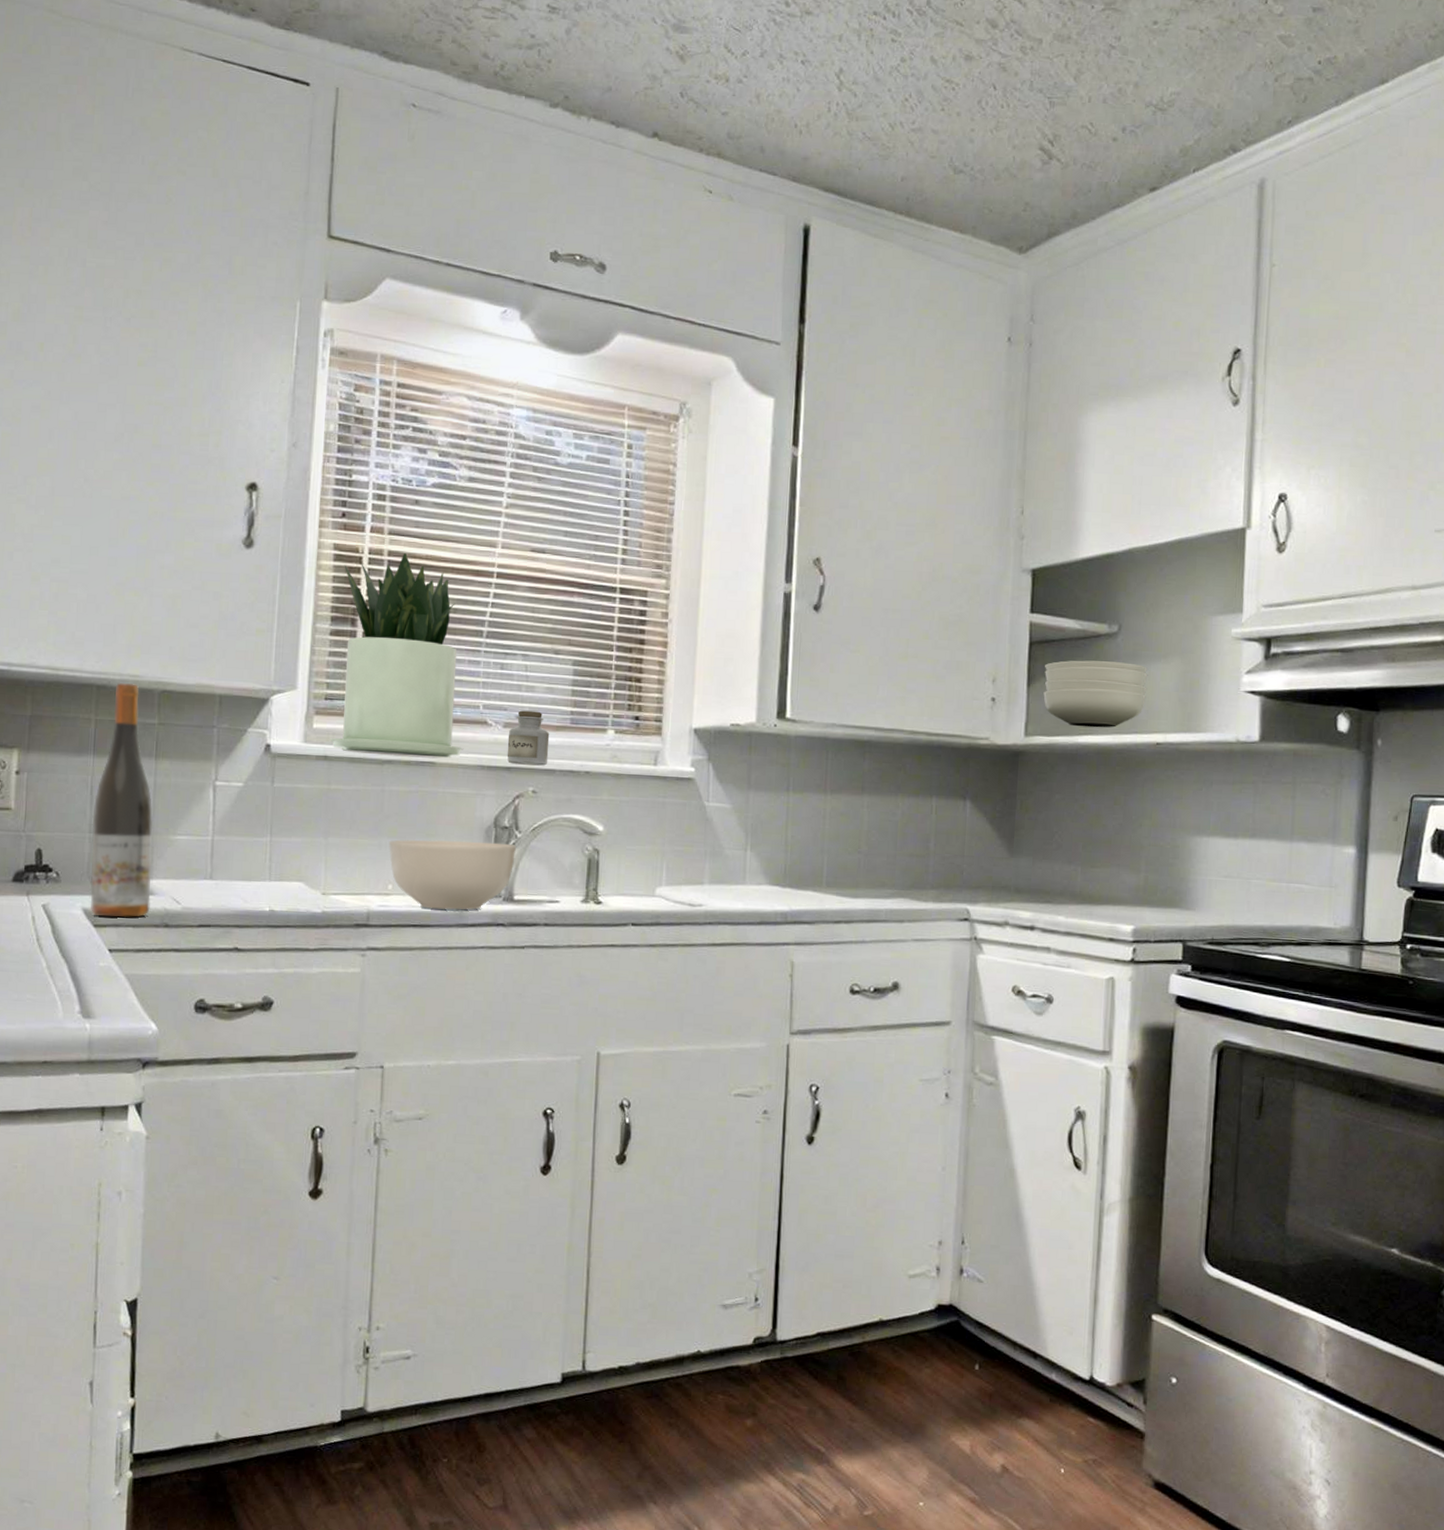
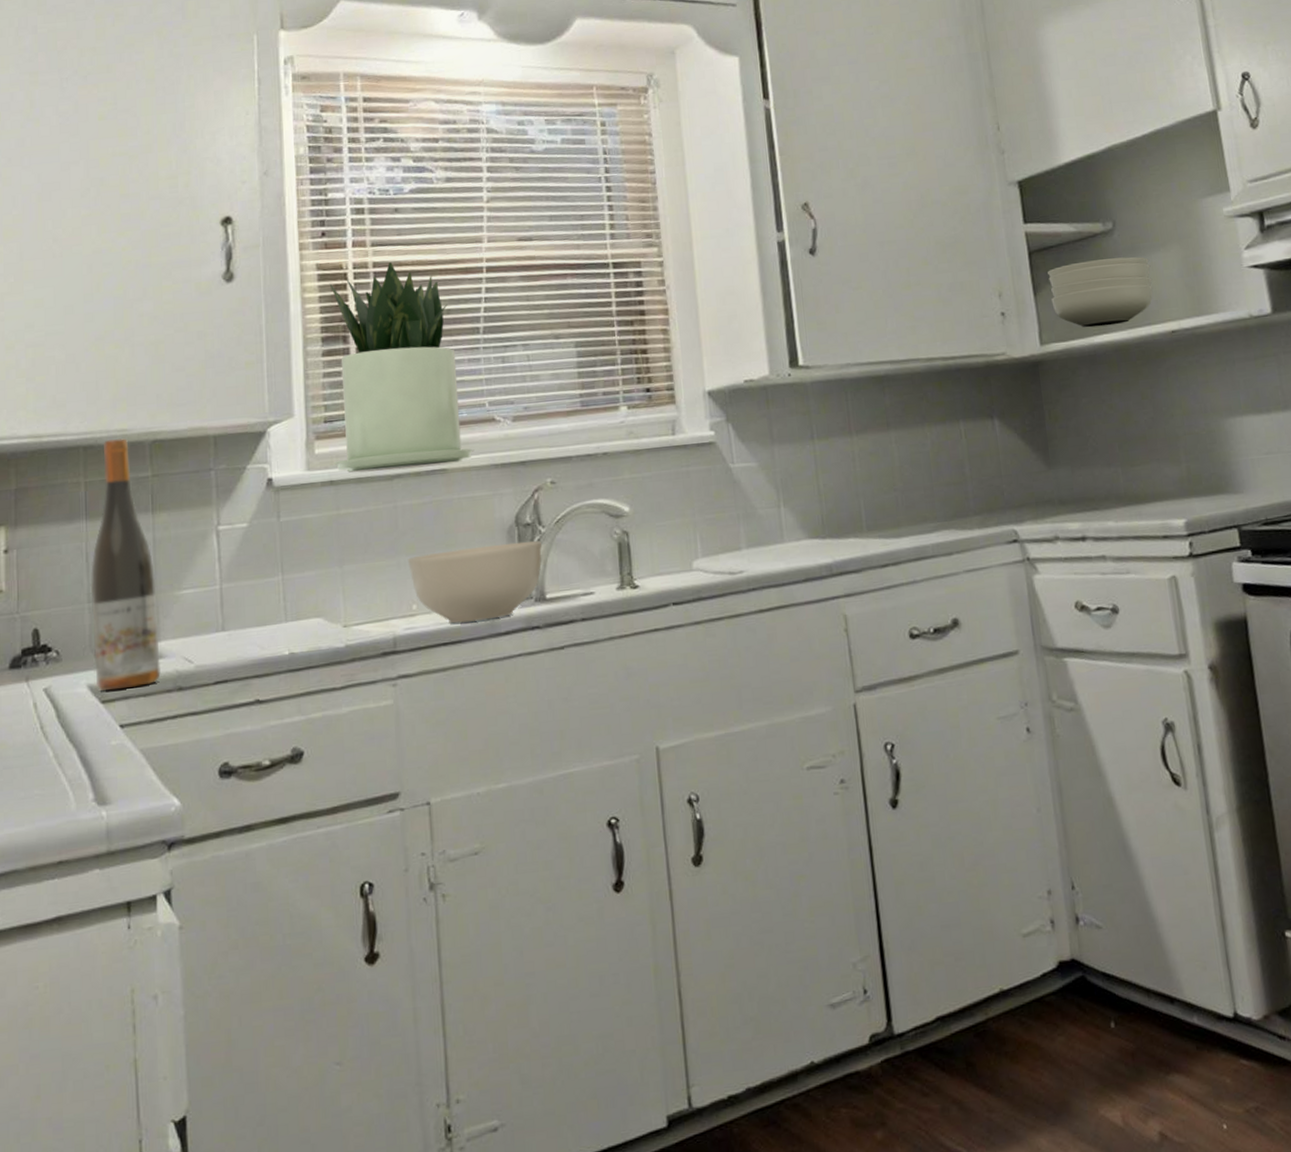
jar: present [507,710,550,766] -> none [518,399,563,458]

